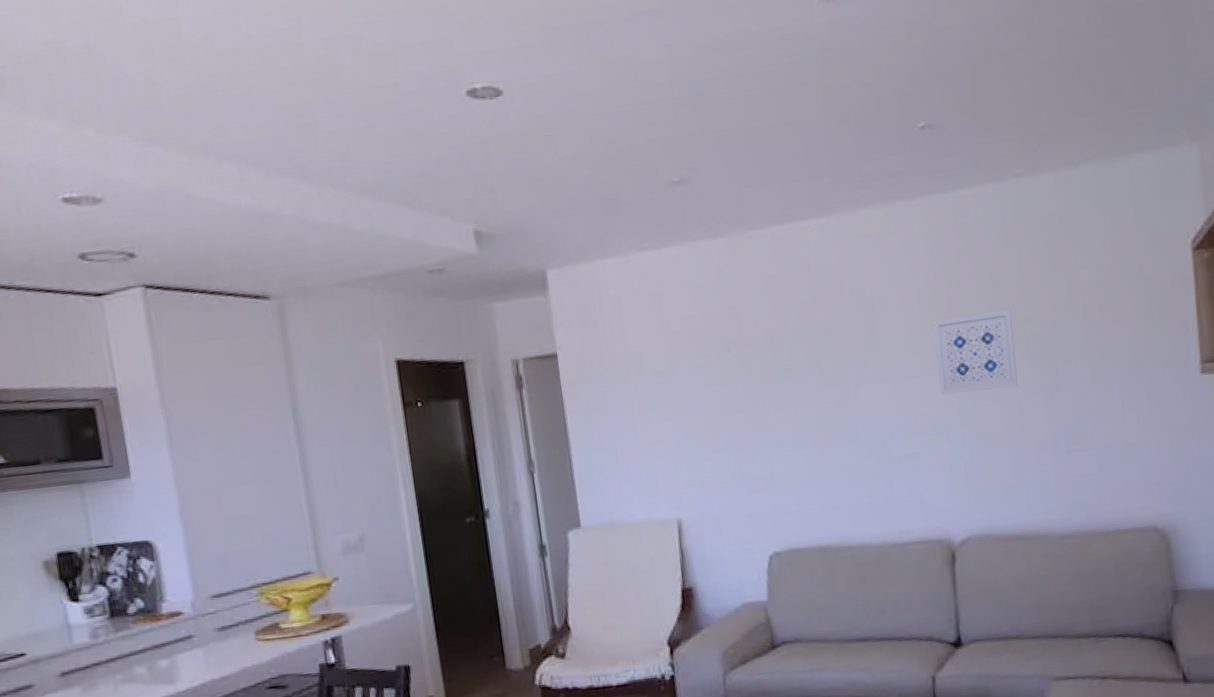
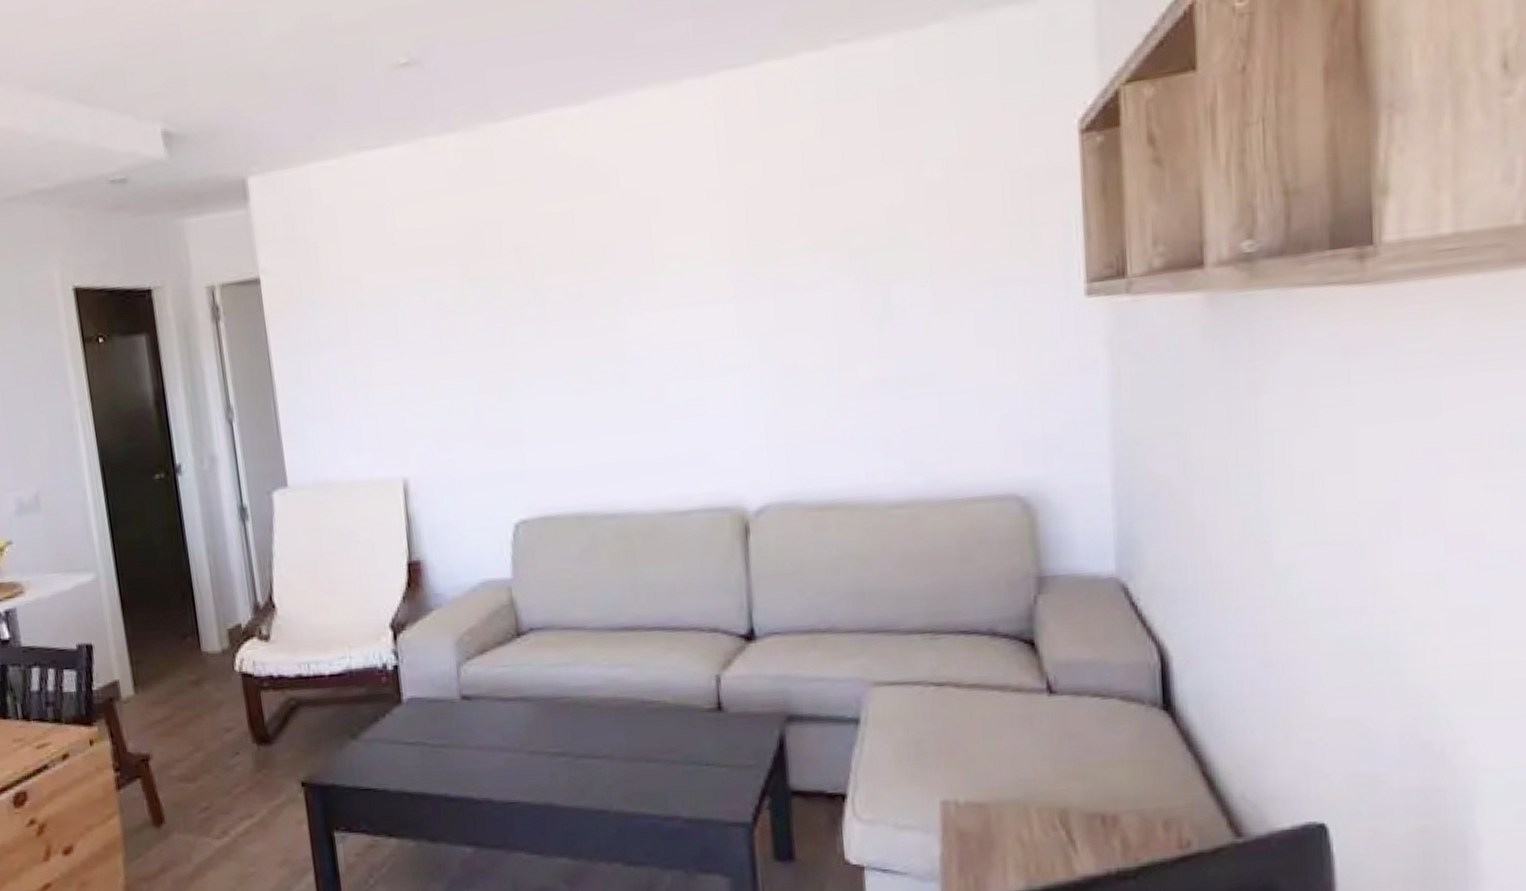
wall art: present [933,310,1018,395] -> none [726,216,836,326]

